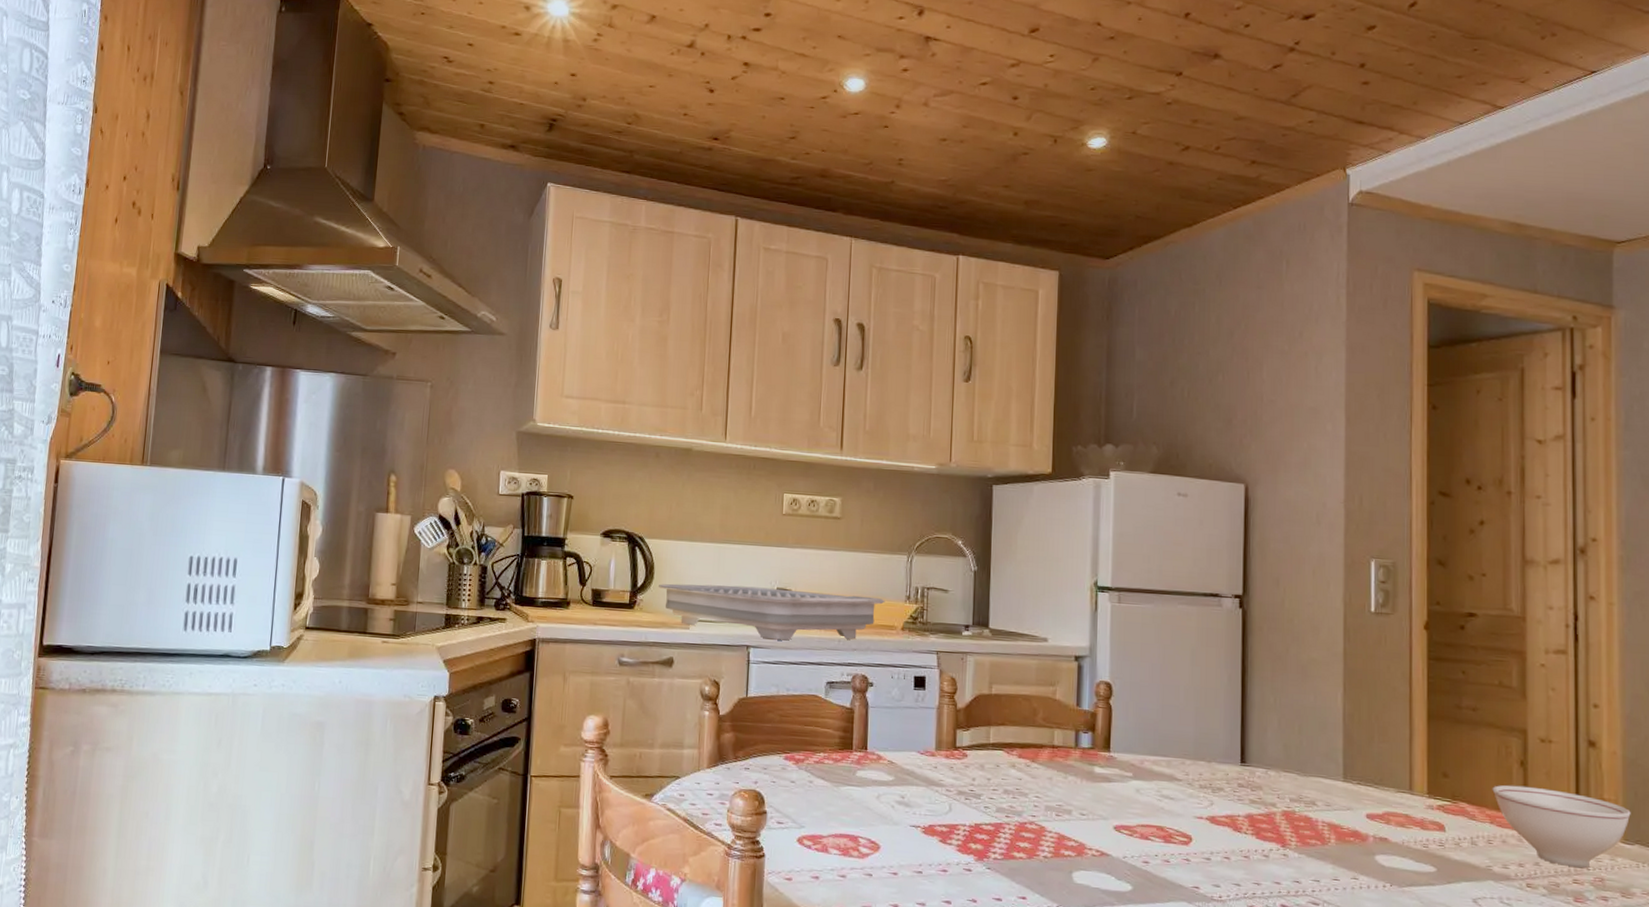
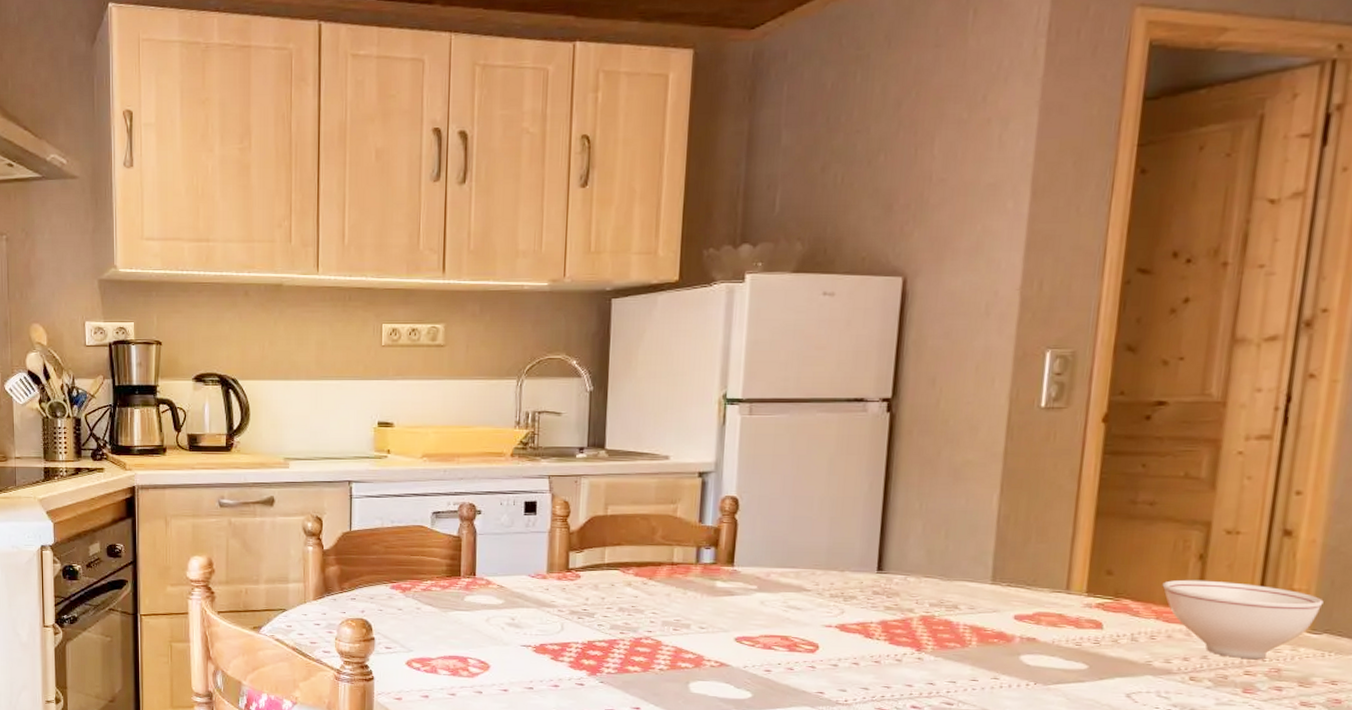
dish rack: present [659,583,885,641] -> none [255,422,493,474]

